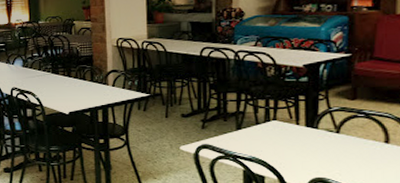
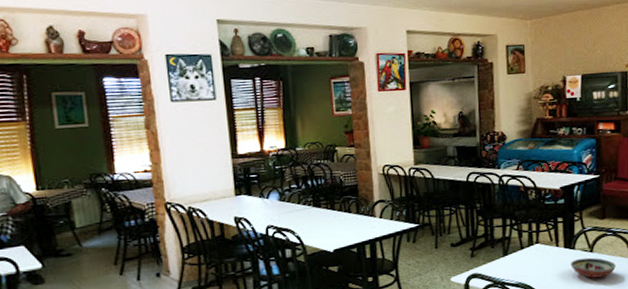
decorative bowl: none [312,138,367,160] -> present [570,257,616,278]

